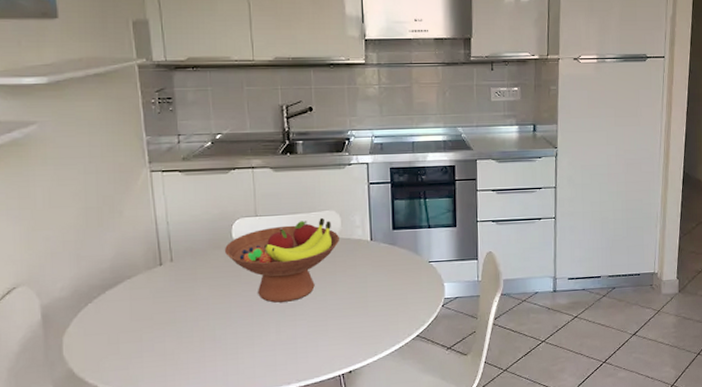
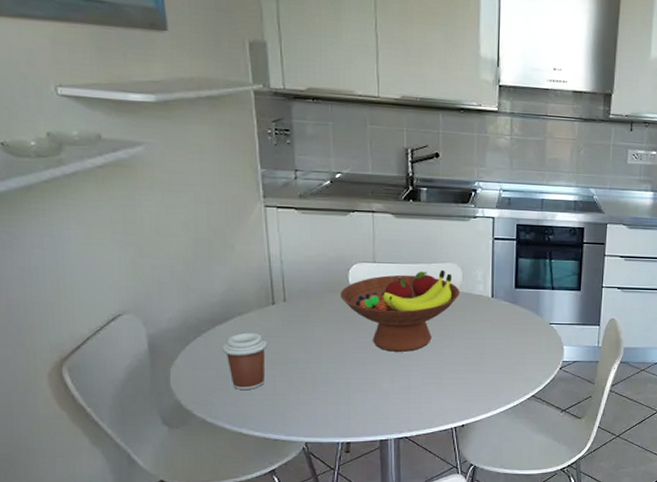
coffee cup: none [112,294,156,354] -> present [222,332,267,391]

